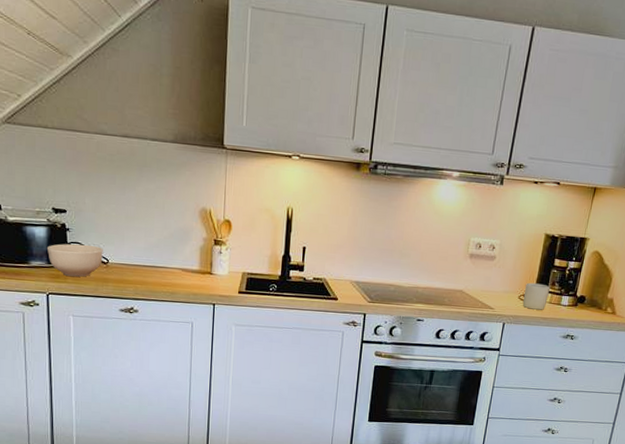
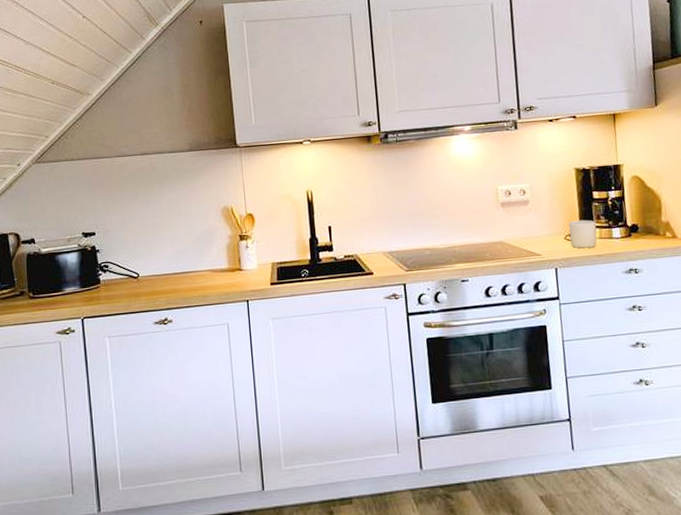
bowl: present [46,243,103,277] -> none [79,262,133,297]

